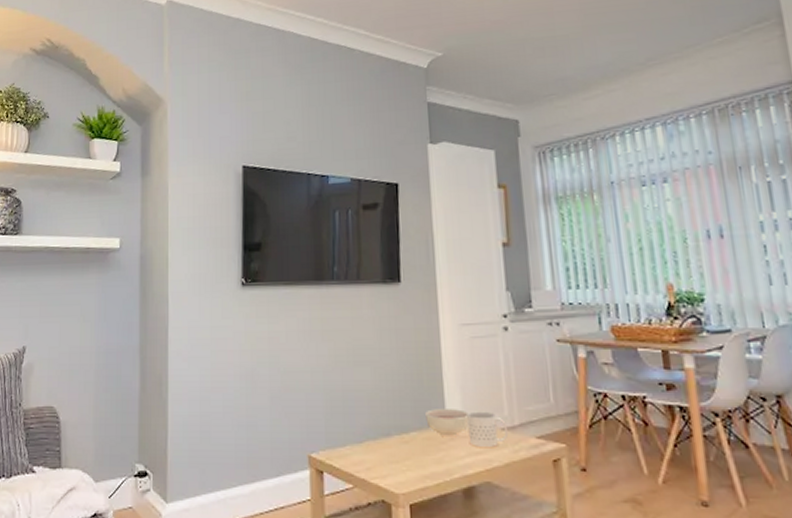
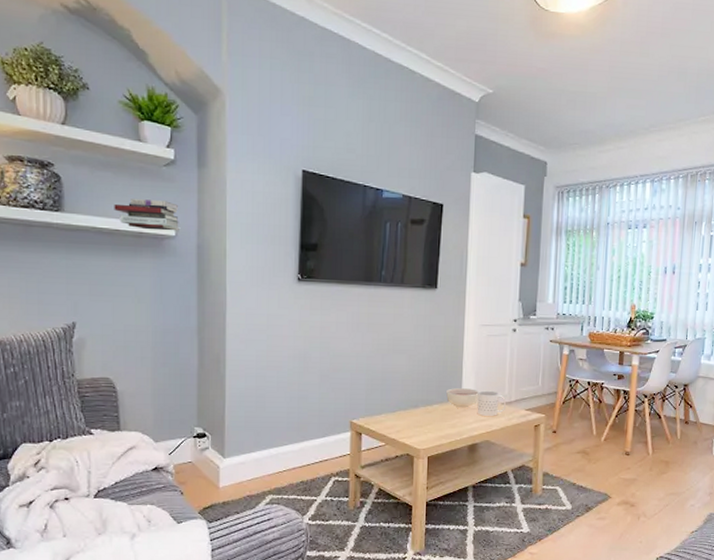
books: none [65,213,124,245] -> present [114,199,179,231]

